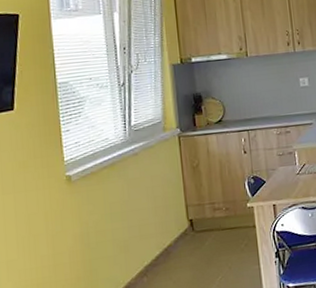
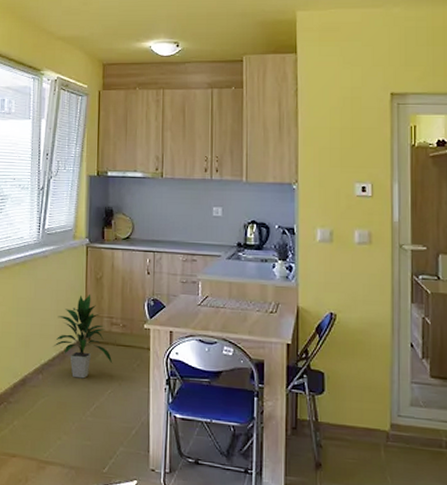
indoor plant: none [155,183,220,273] -> present [53,293,113,379]

